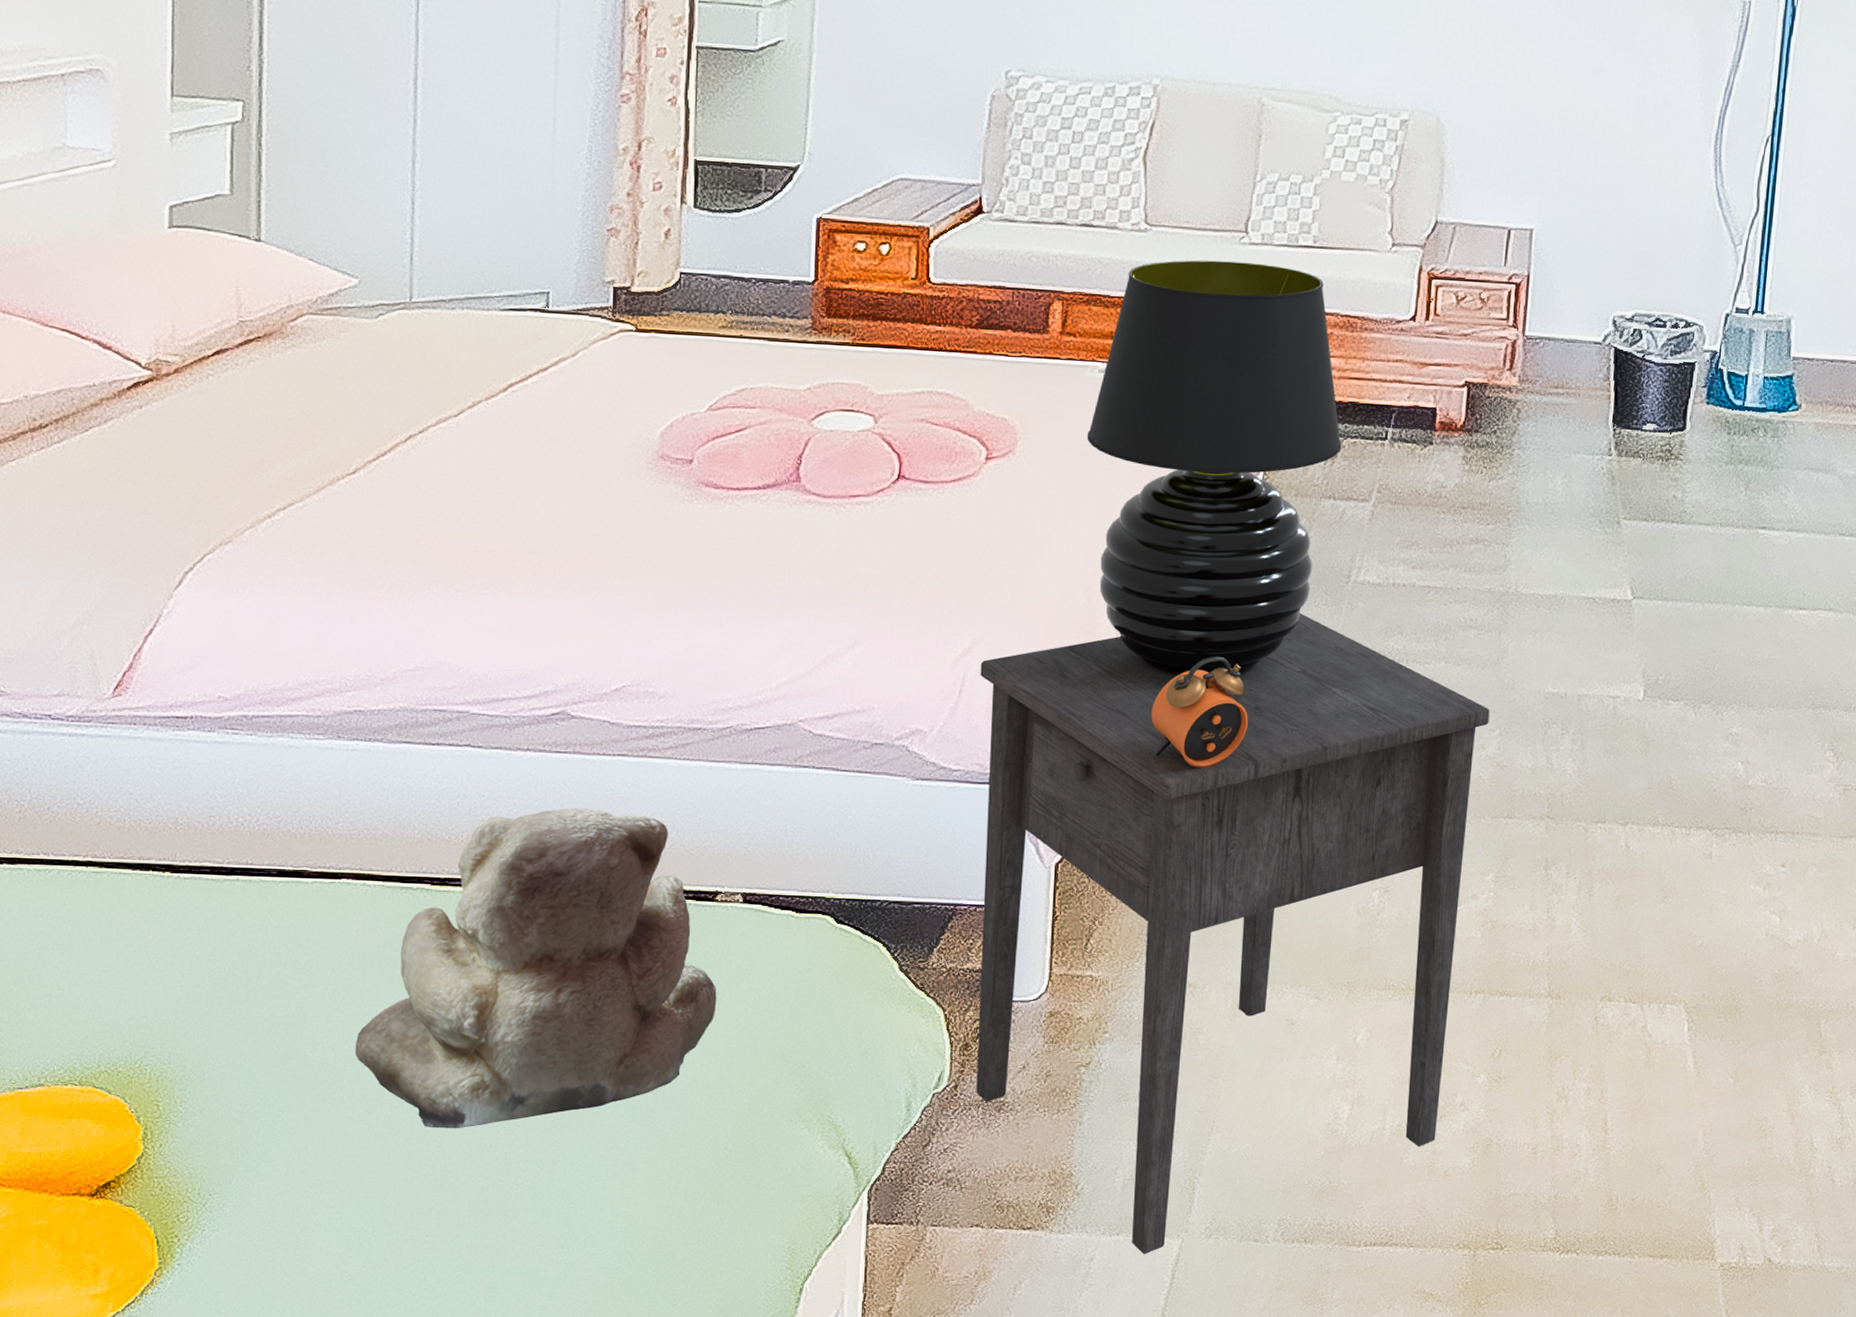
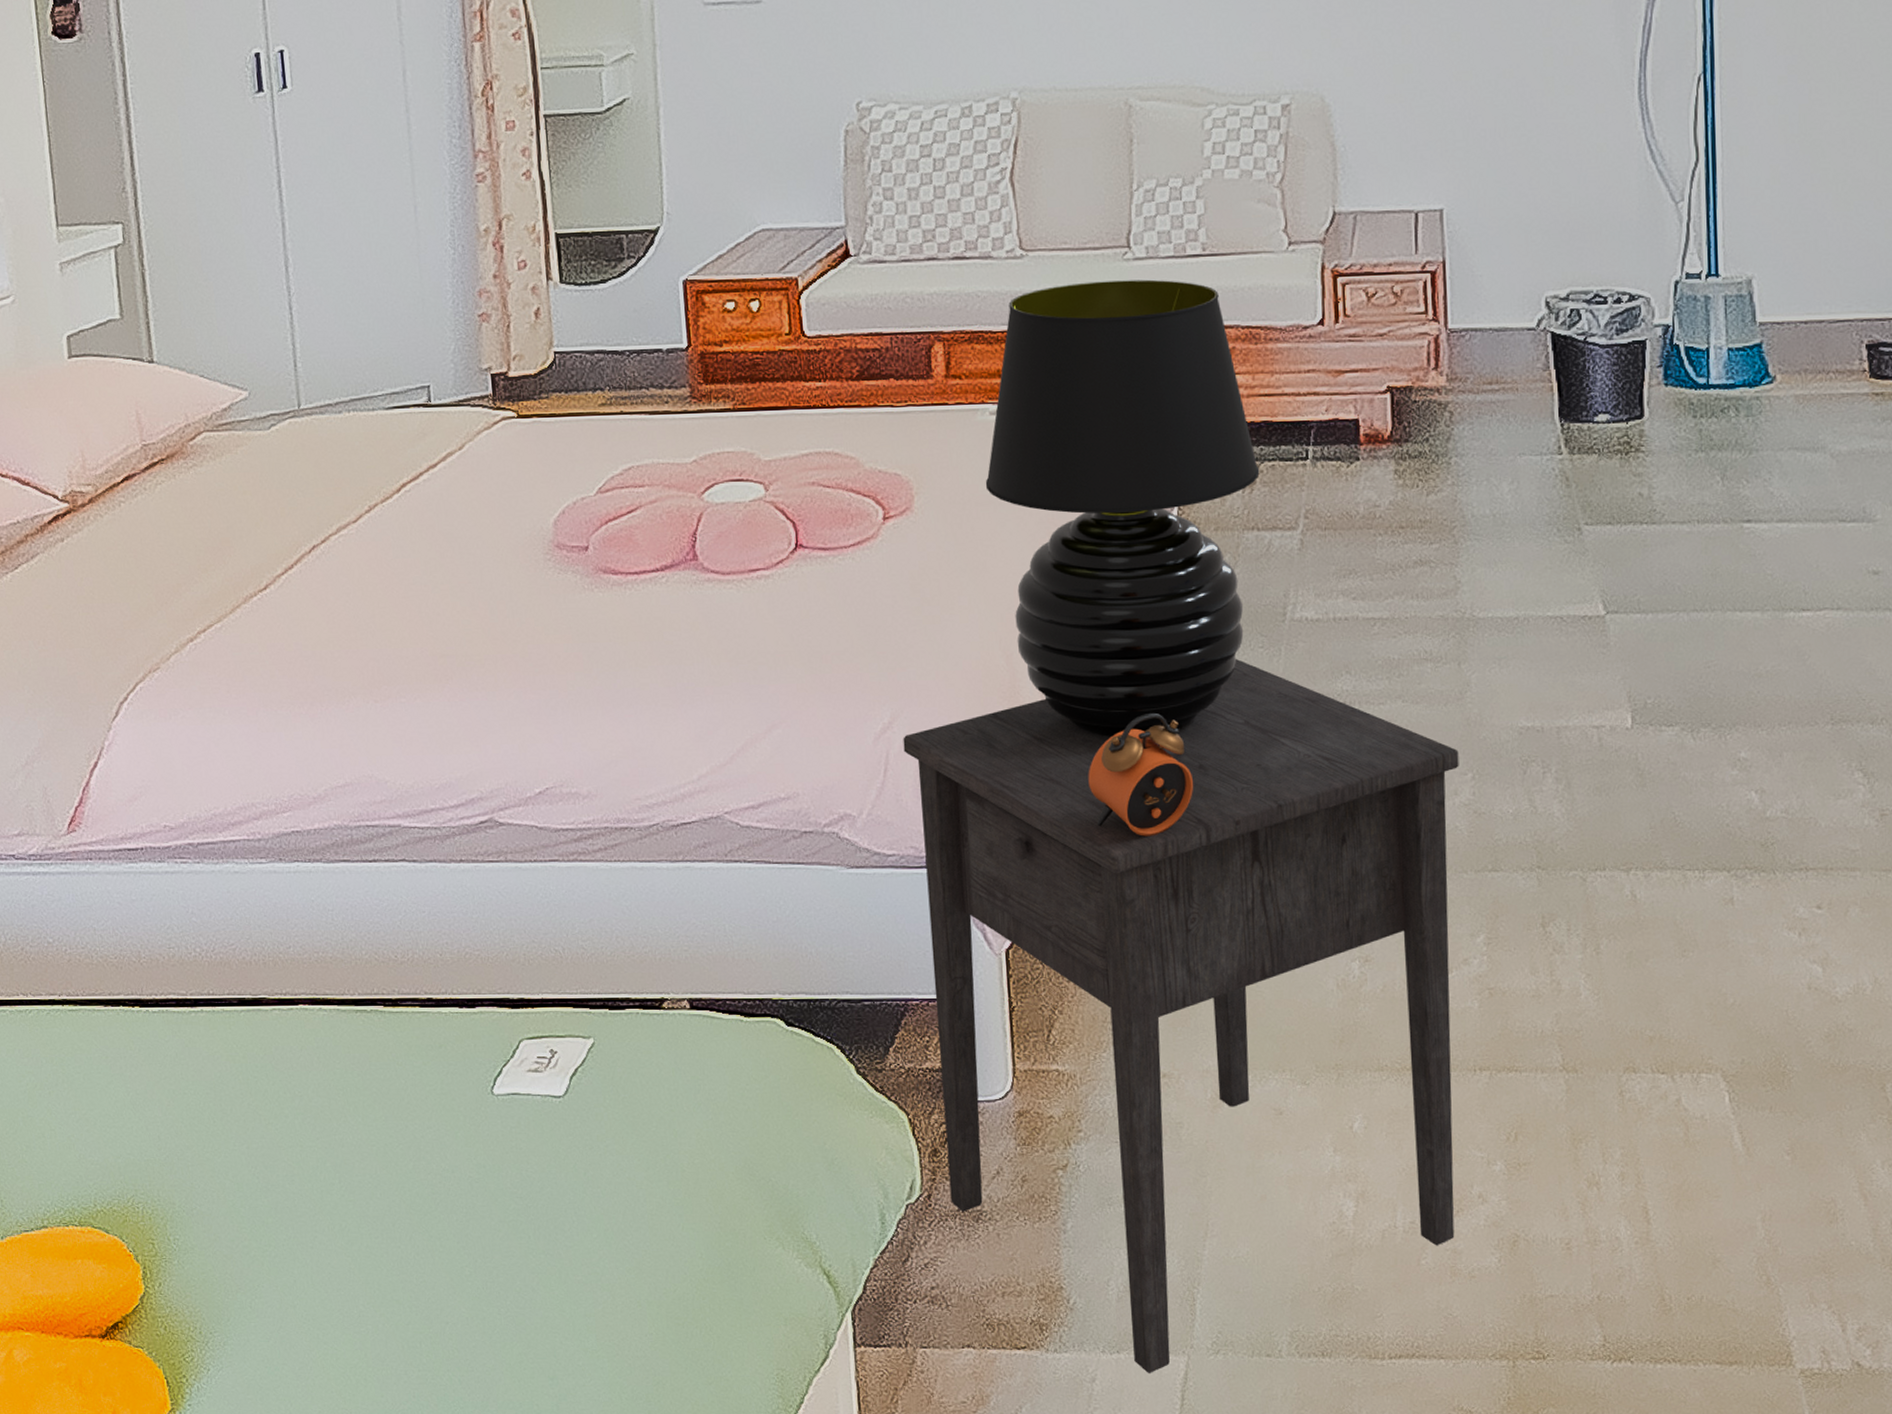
teddy bear: present [355,808,717,1129] -> none [329,918,676,1259]

